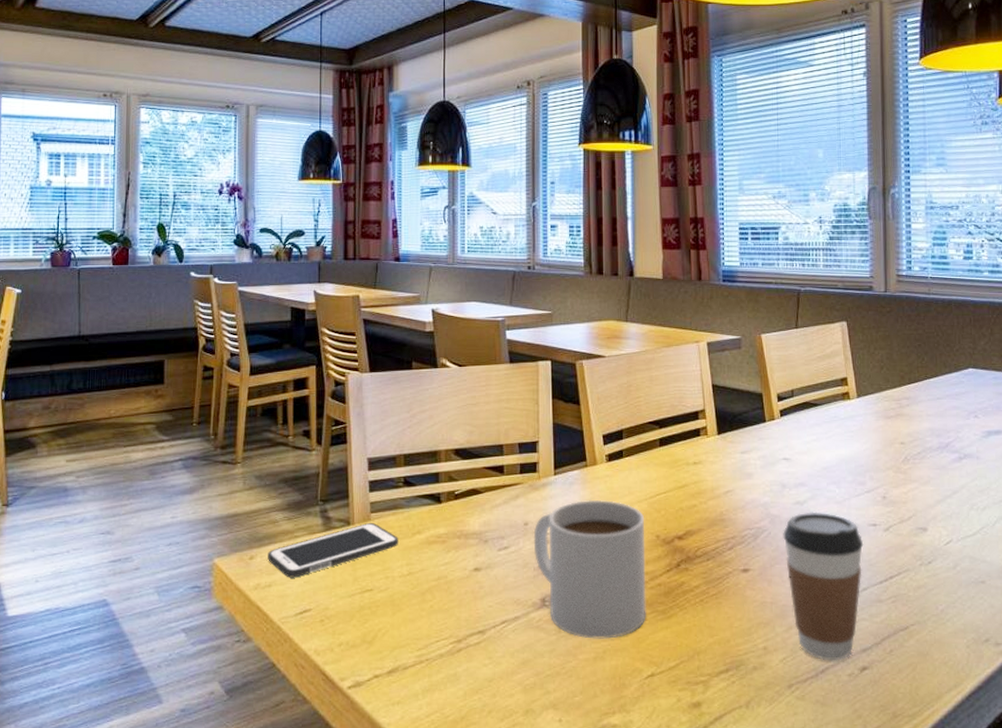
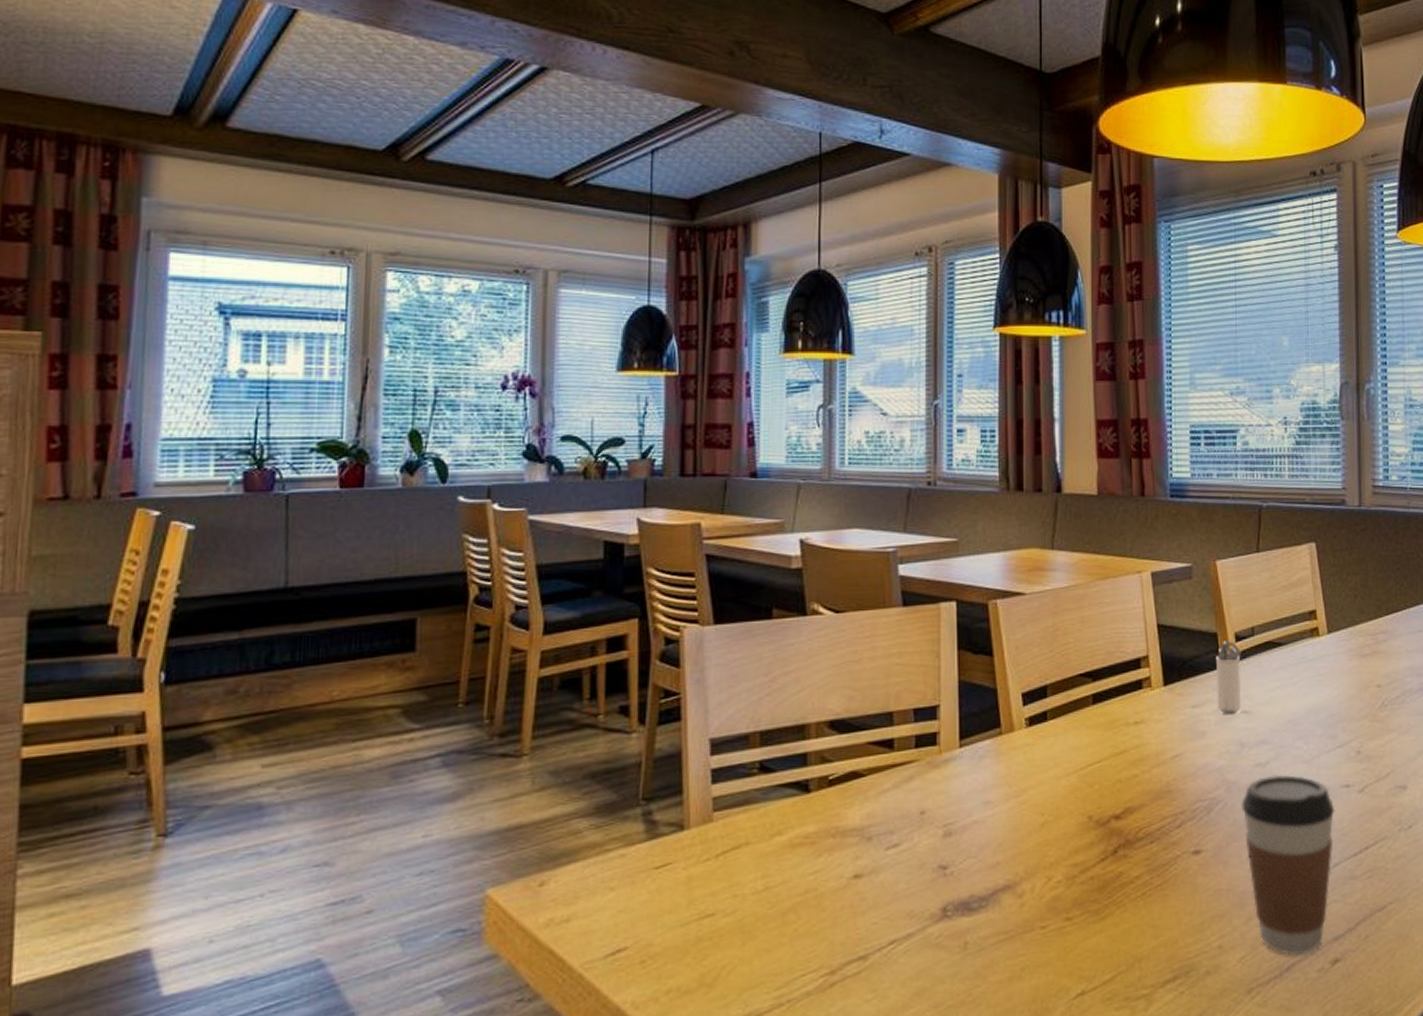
cell phone: present [268,522,398,578] -> none [565,824,751,908]
mug: present [533,499,646,639] -> none [932,775,1075,954]
shaker: none [760,400,783,461] -> present [1215,641,1241,716]

